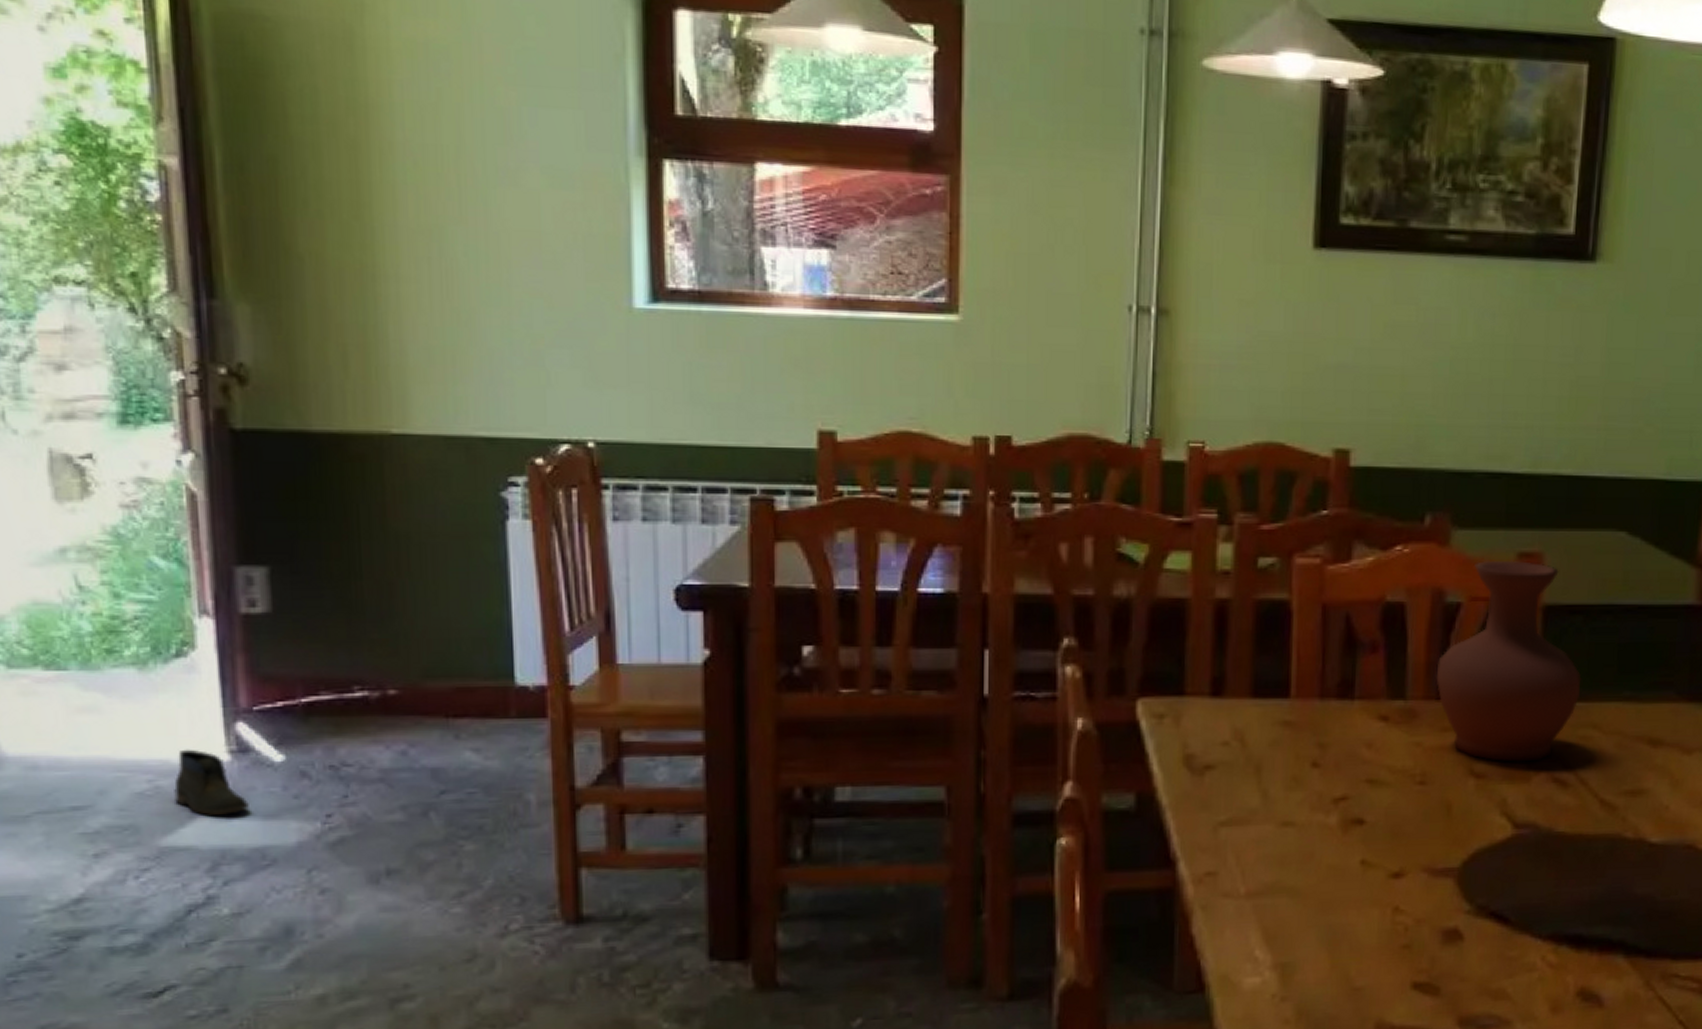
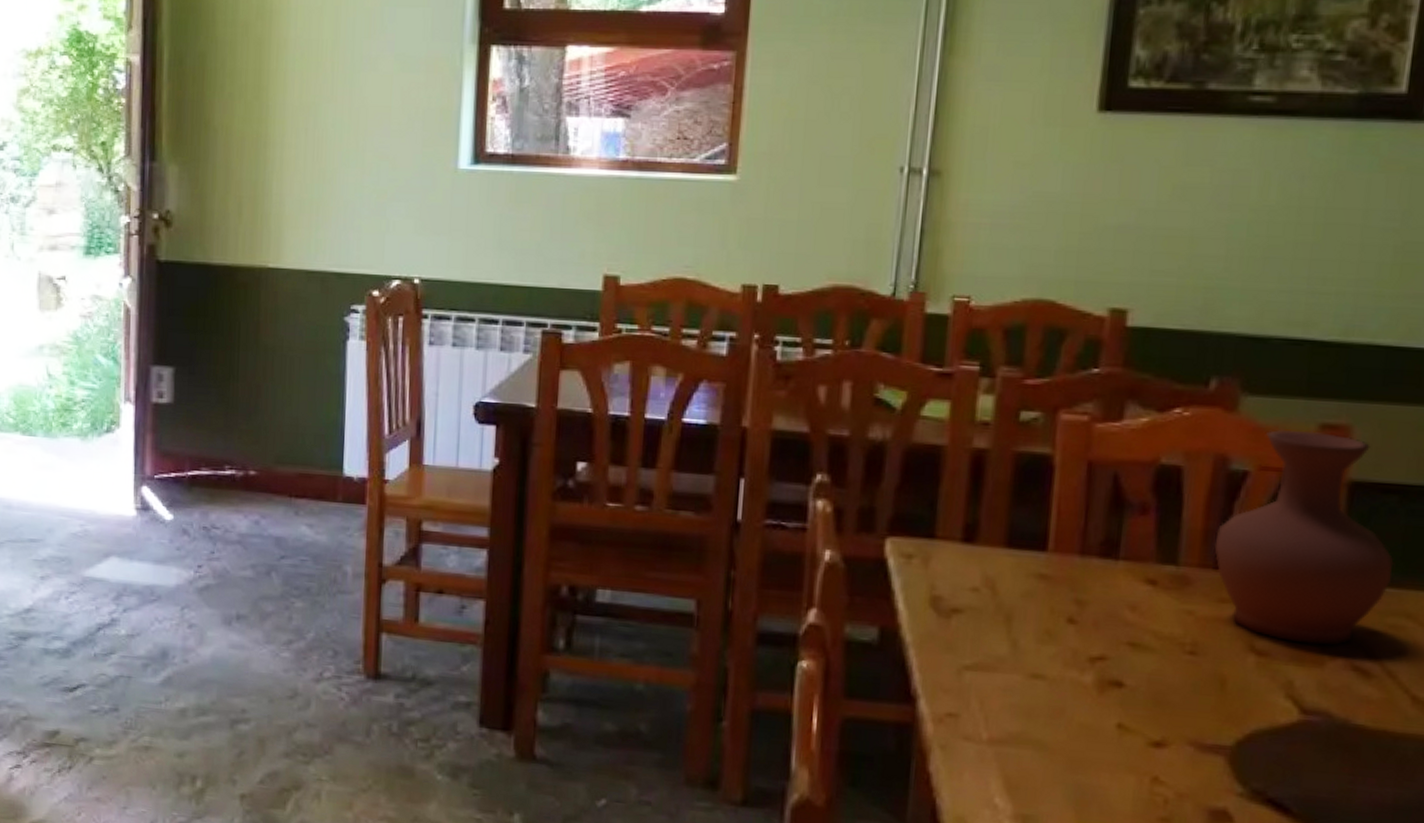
boot: present [174,749,249,815] -> none [96,503,146,557]

